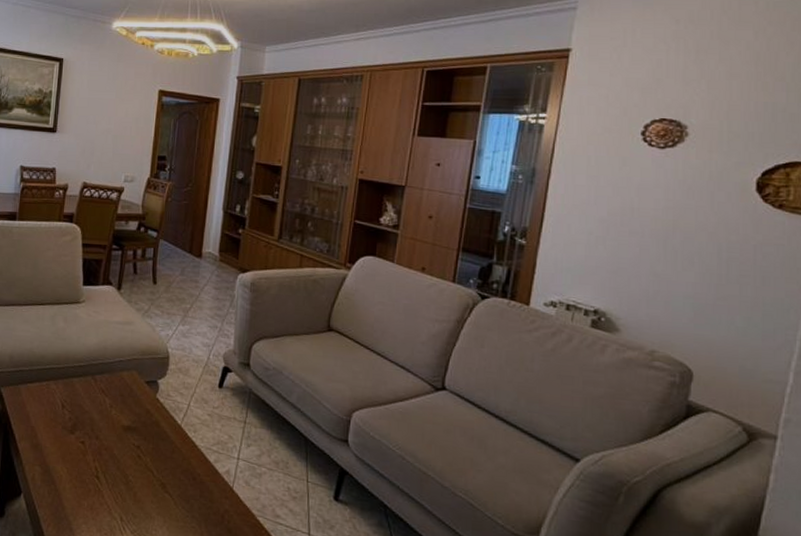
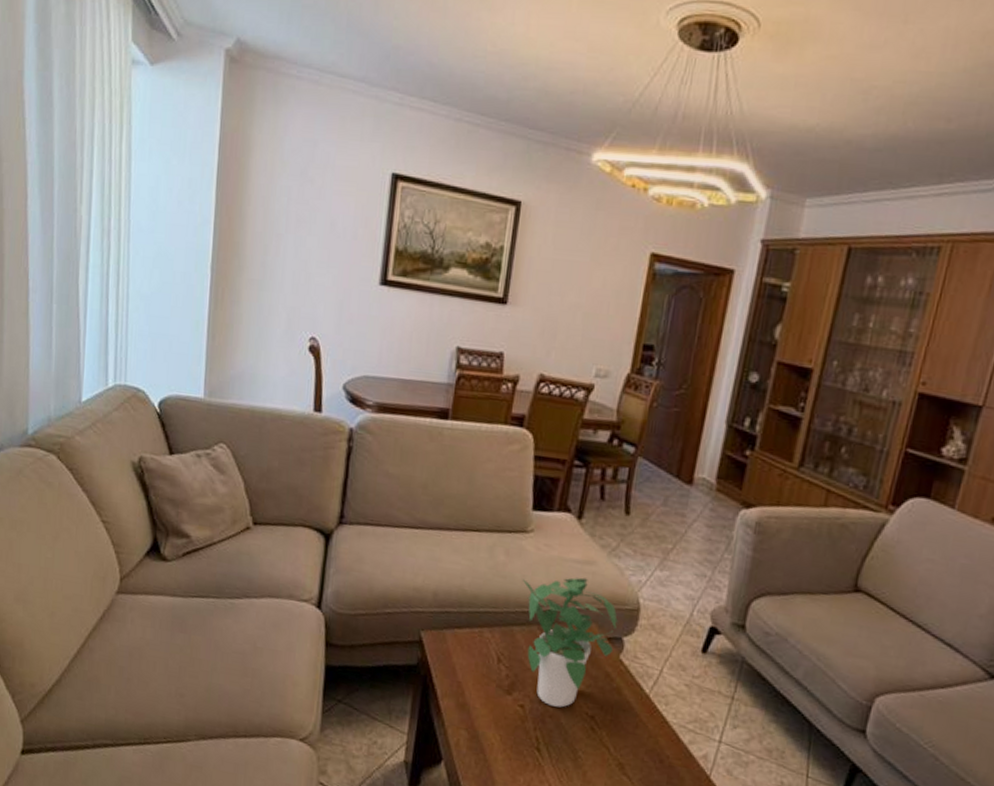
potted plant: none [79,335,154,441] -> present [523,577,619,708]

